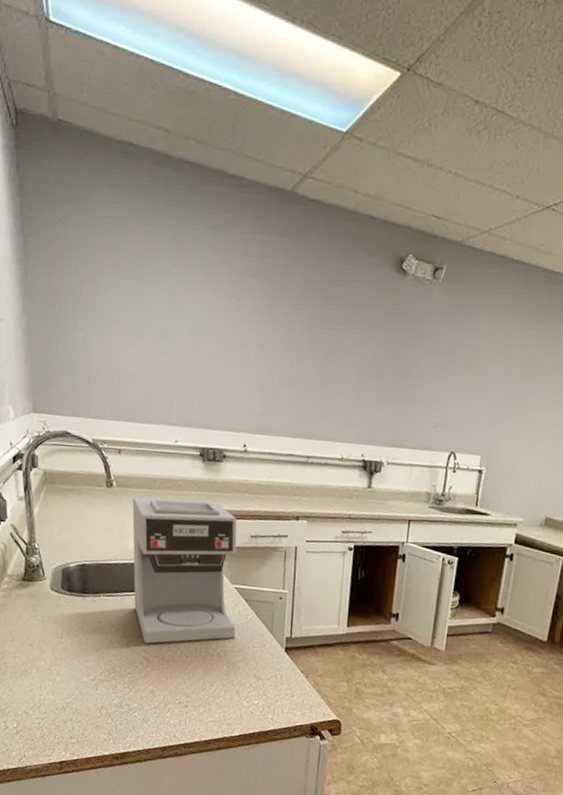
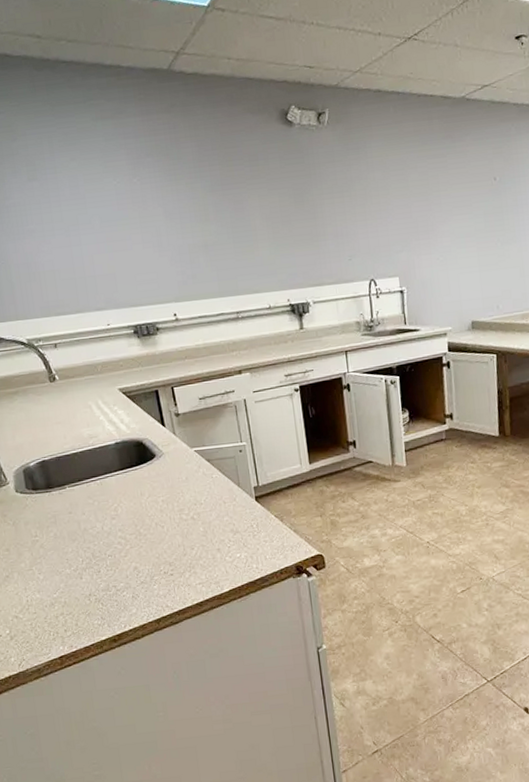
coffee maker: present [132,497,237,644] -> none [78,373,206,524]

